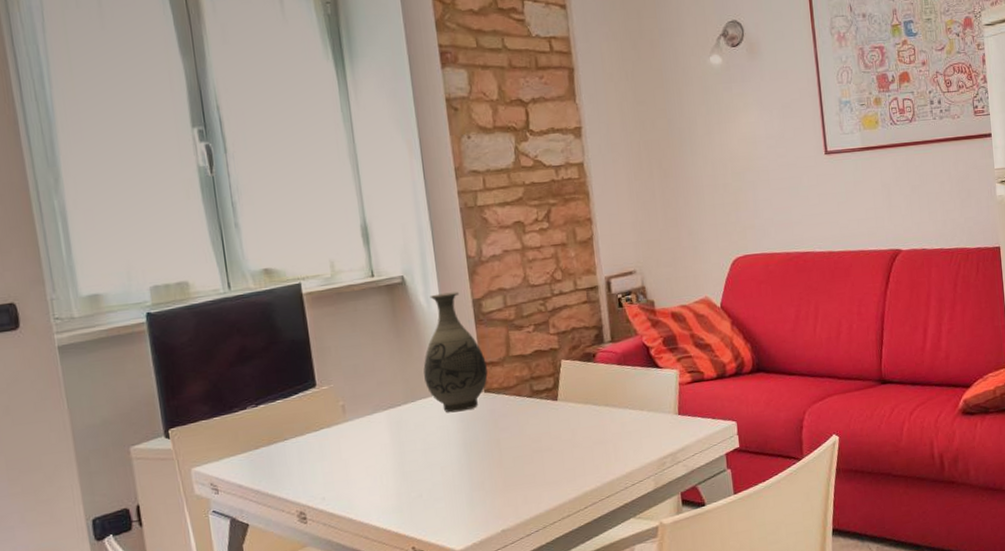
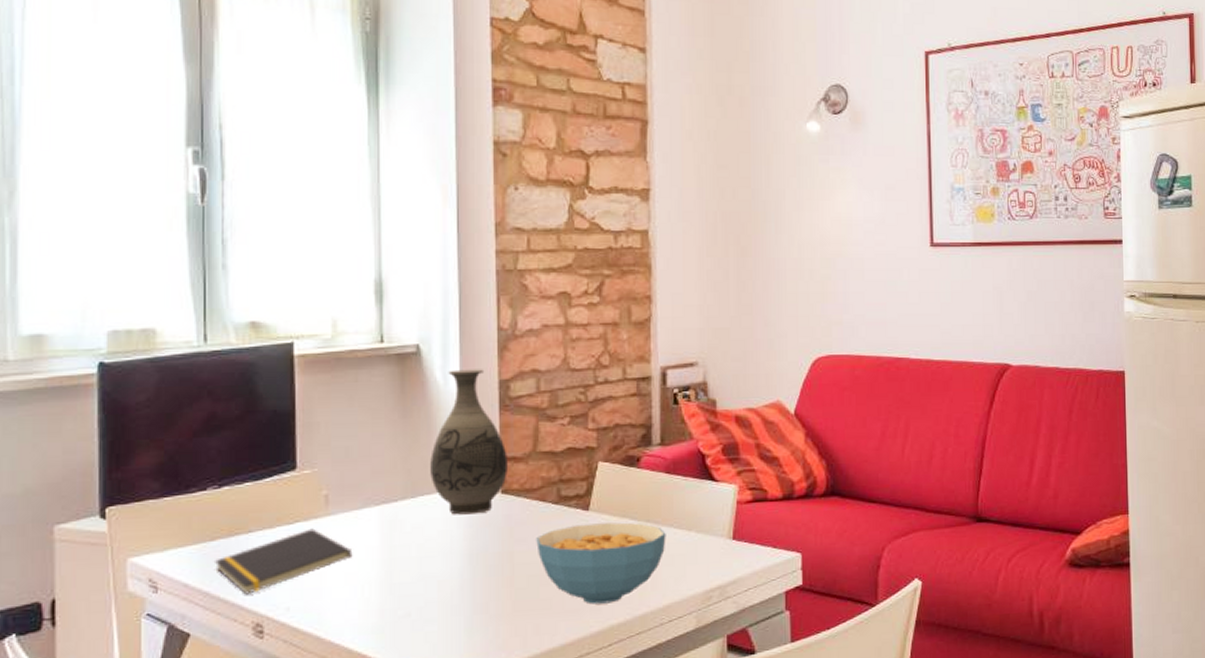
notepad: none [259,433,370,490] -> present [213,528,353,595]
cereal bowl: none [517,407,624,476] -> present [536,522,666,605]

